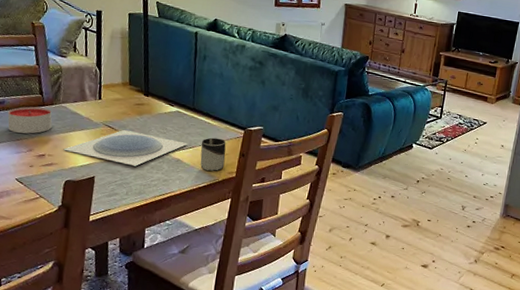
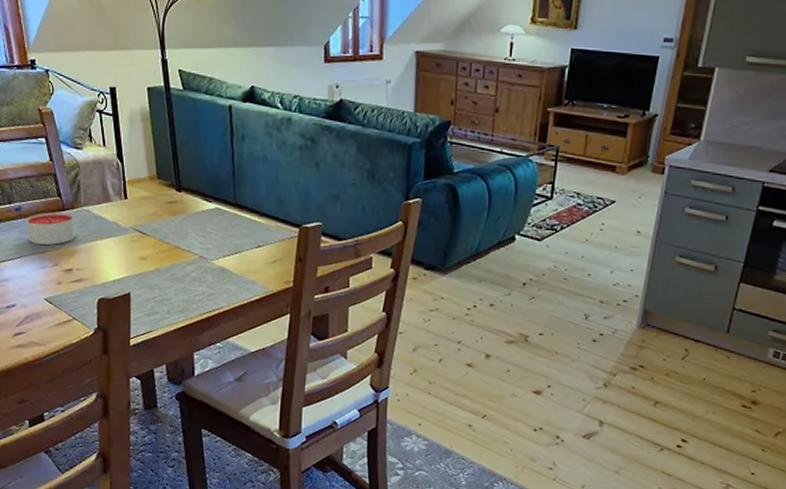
plate: present [63,129,187,166] -> none [92,234,232,279]
cup: present [200,137,226,171] -> none [248,239,279,281]

